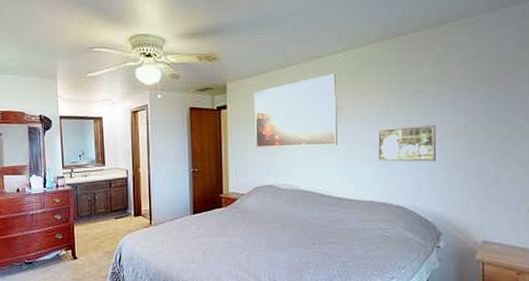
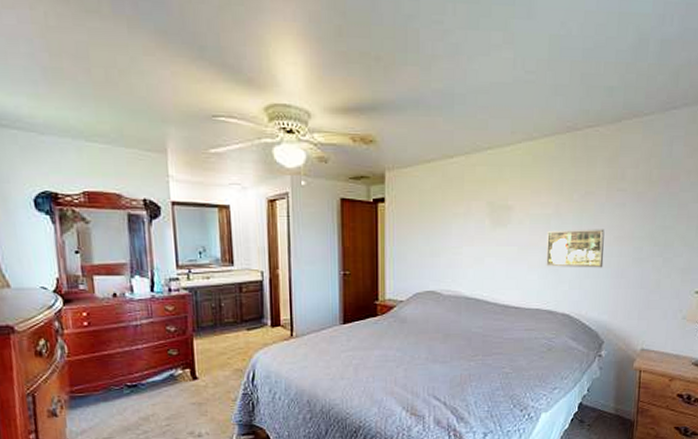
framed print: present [253,74,337,149] -> none [416,168,507,249]

